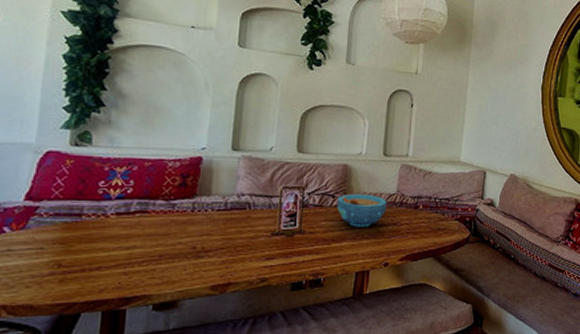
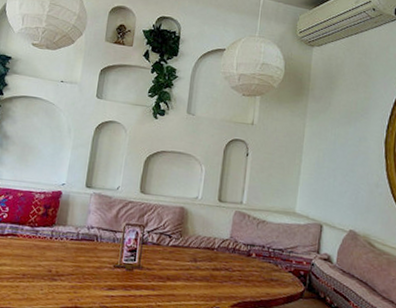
bowl: present [337,194,387,227] -> none [173,235,220,270]

